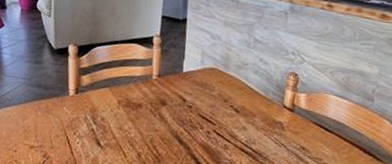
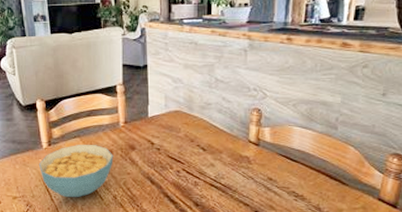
cereal bowl: none [62,95,143,153] -> present [38,145,113,198]

